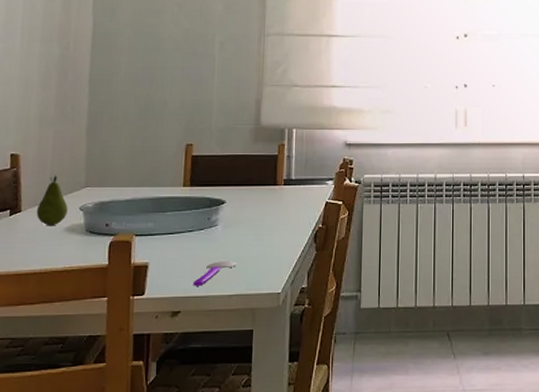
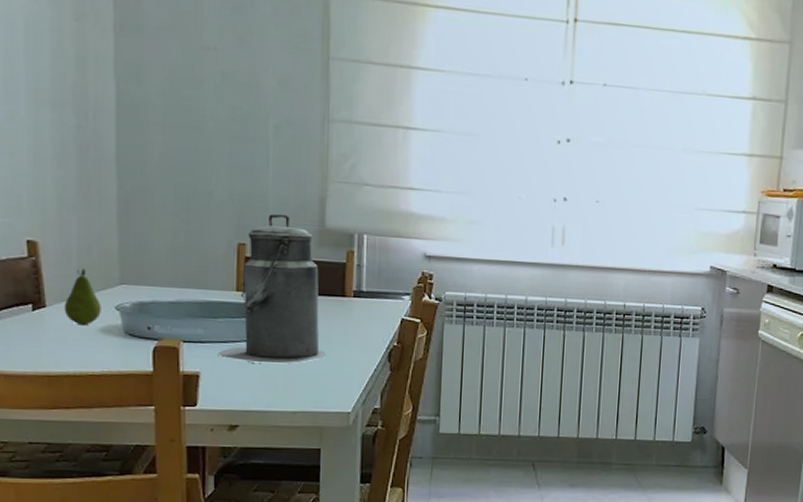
canister: none [165,116,260,252] -> present [218,213,327,364]
spoon: present [193,261,237,286] -> none [251,375,301,400]

